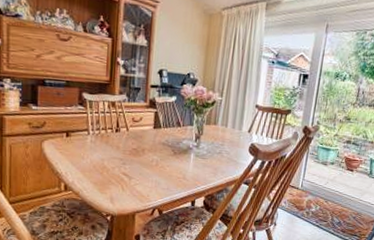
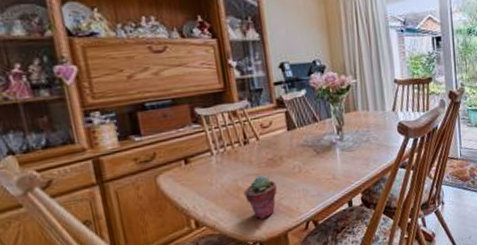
potted succulent: none [107,160,135,197] -> present [244,175,277,219]

